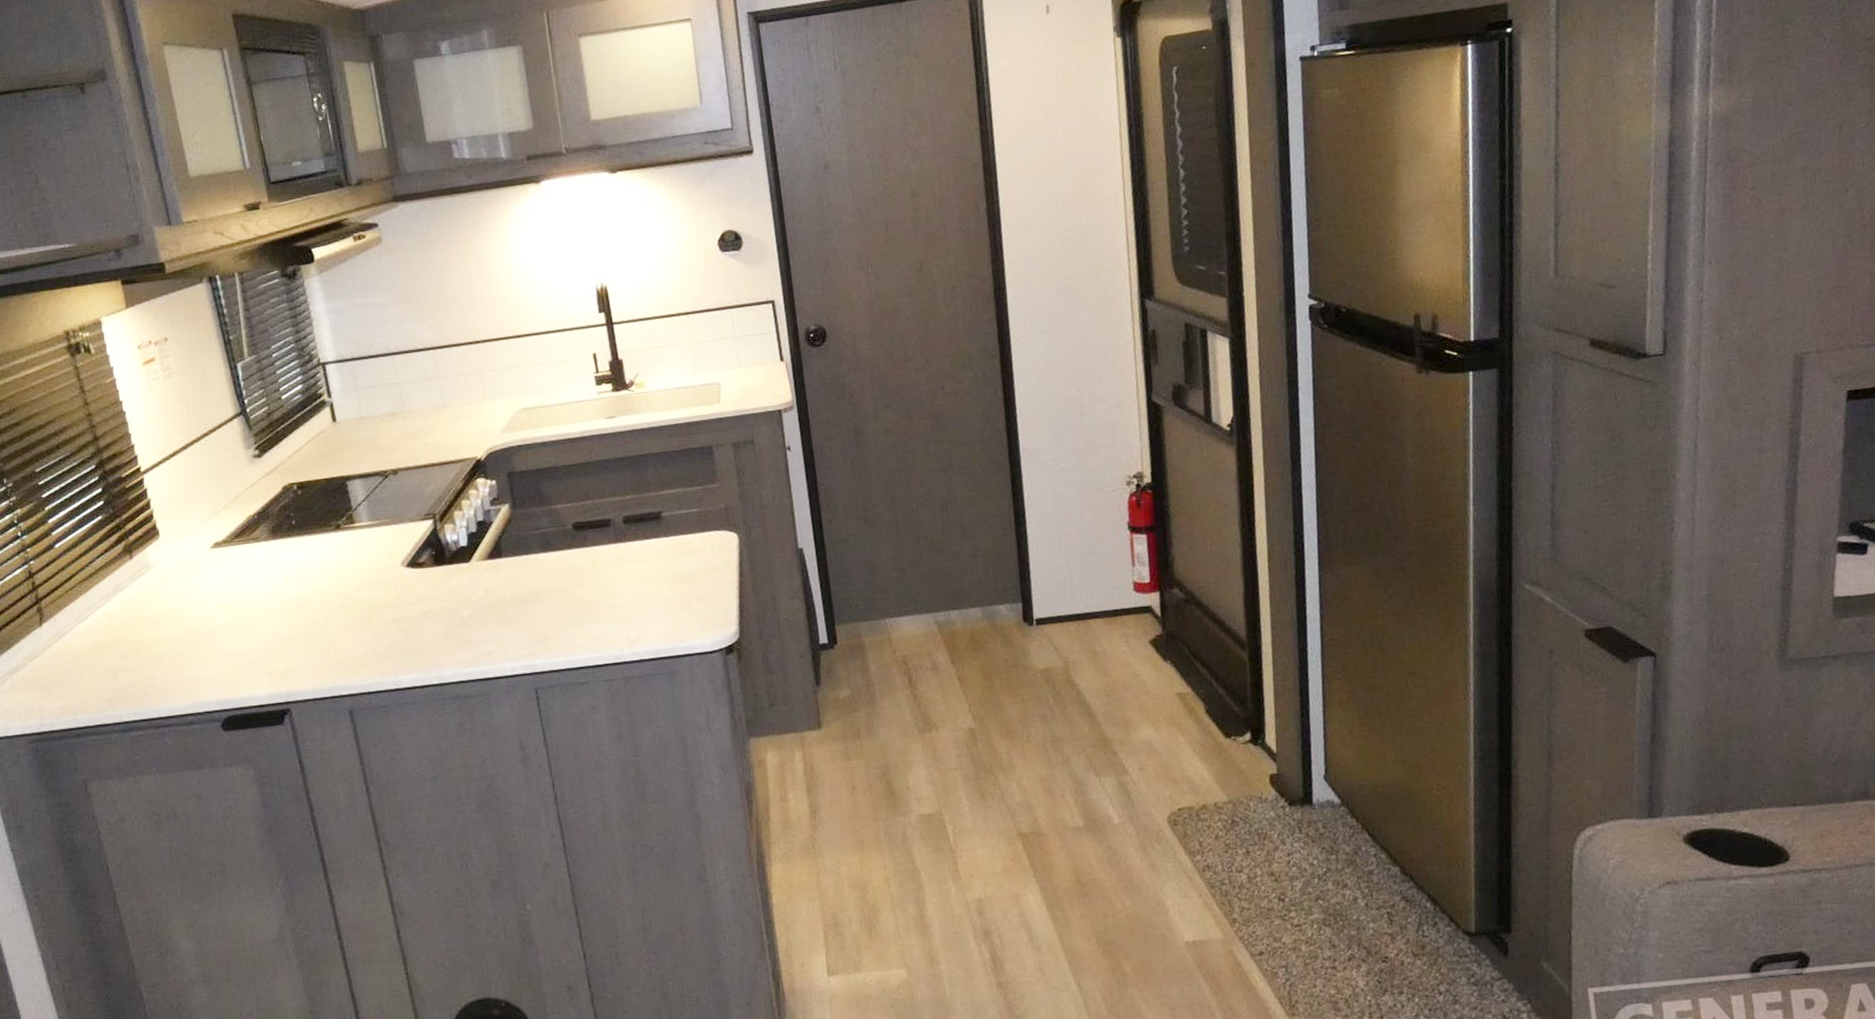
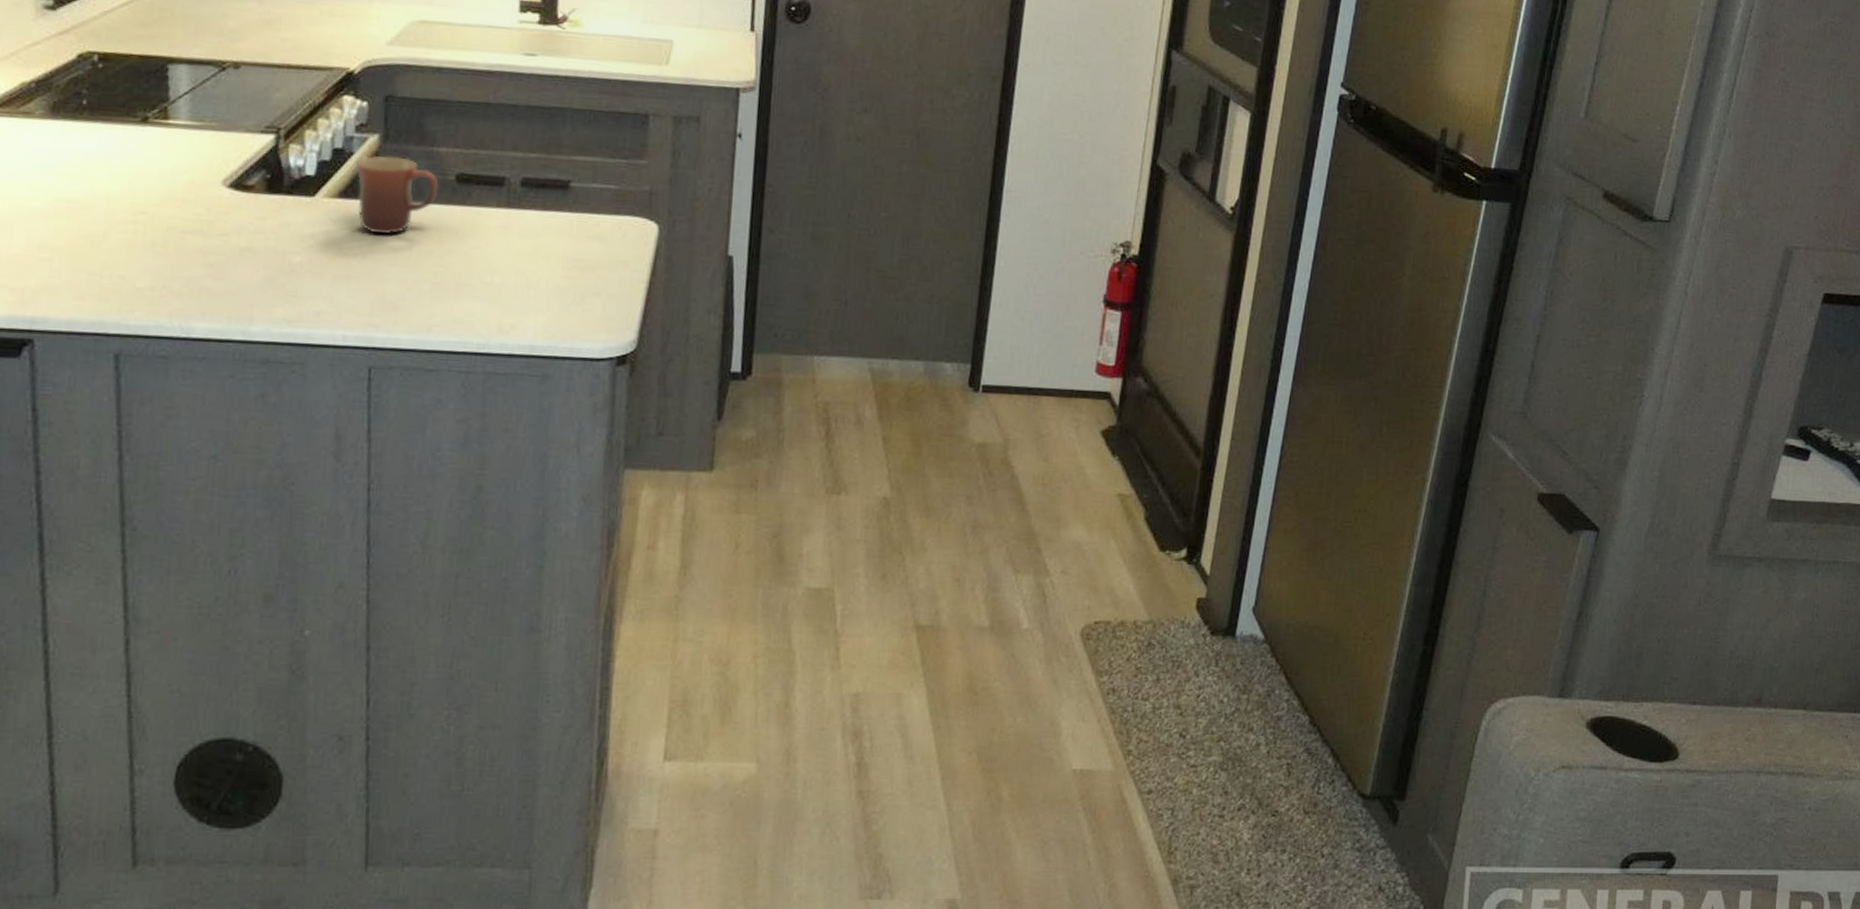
mug: none [495,518,562,583] -> present [355,156,438,235]

